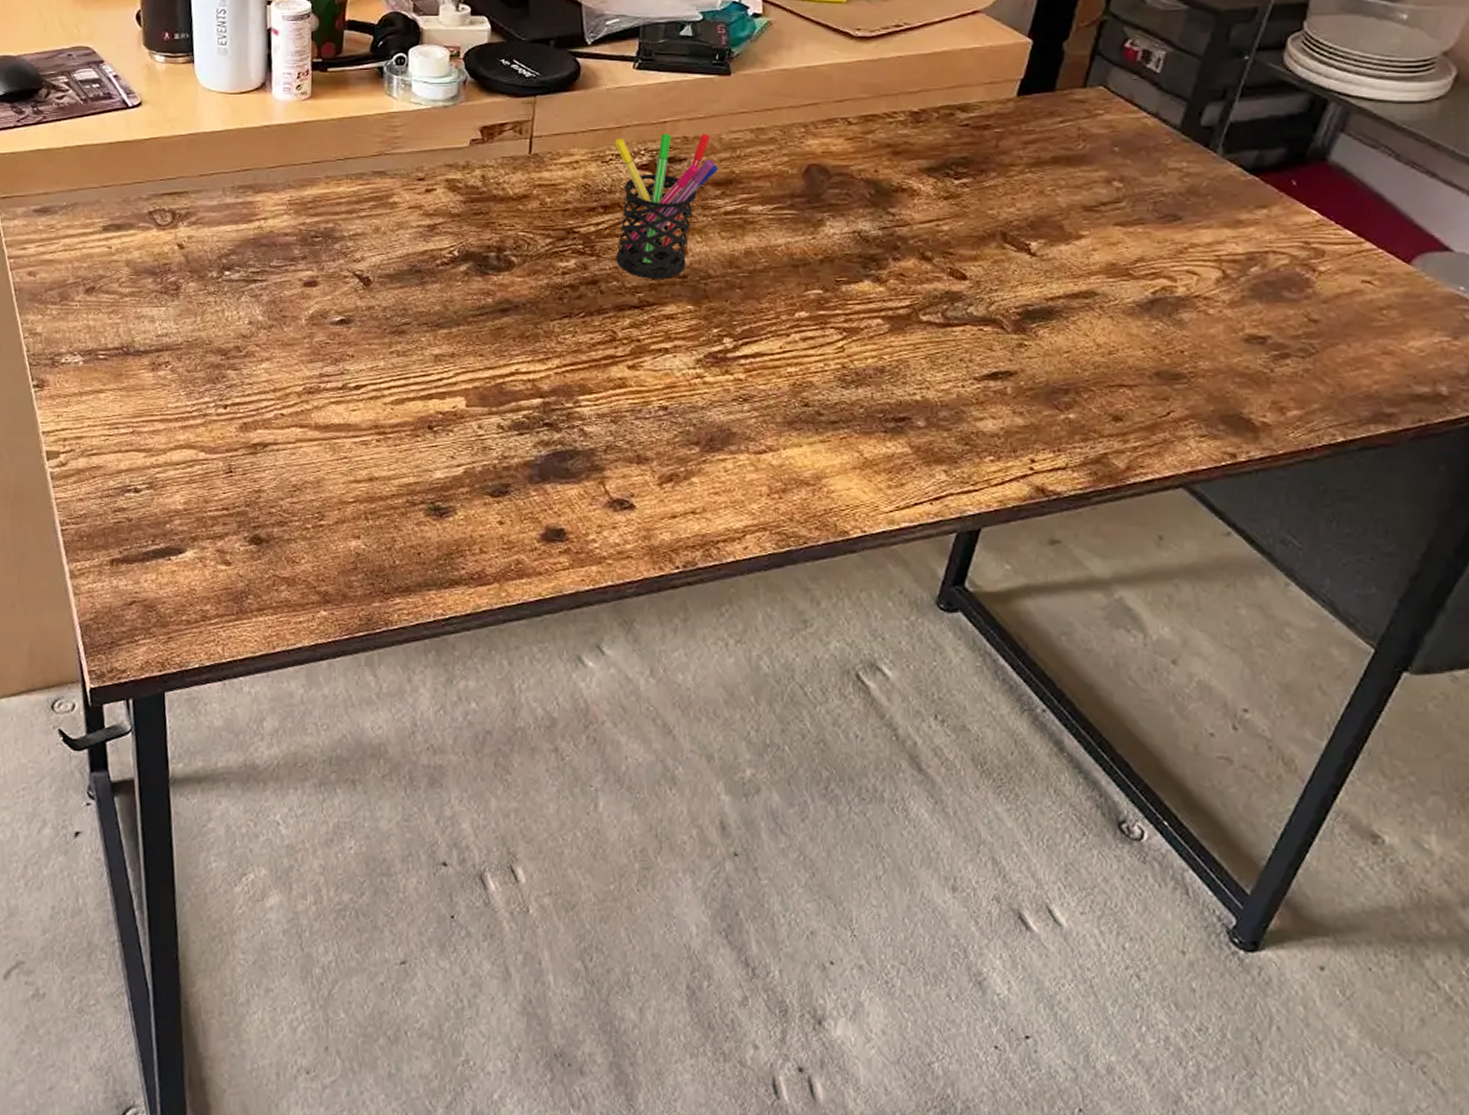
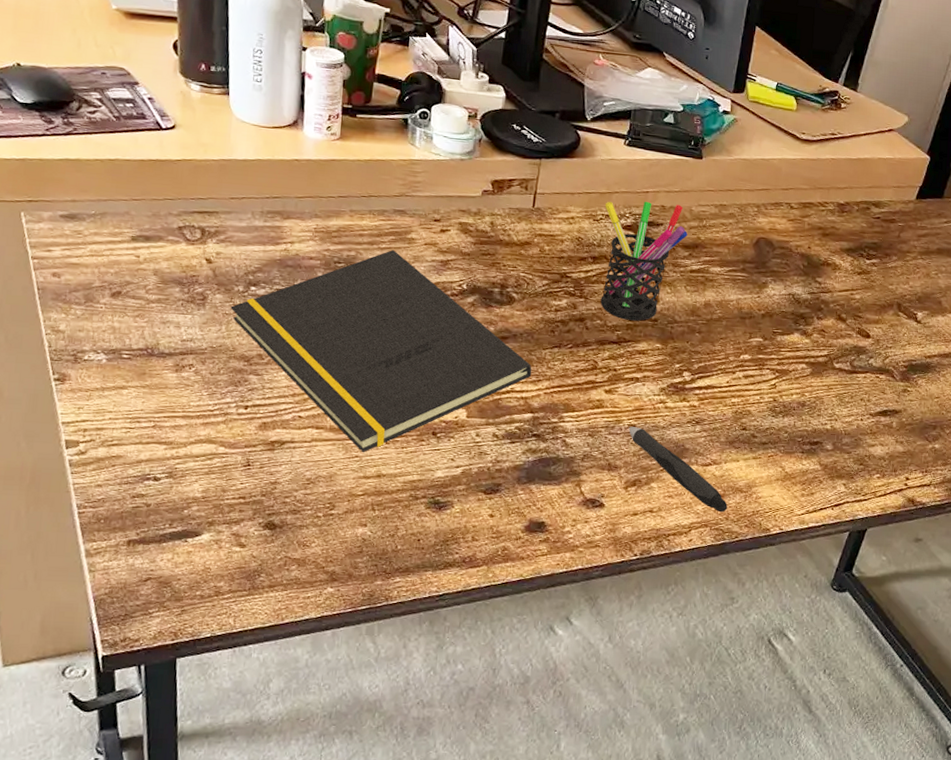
notepad: none [205,216,539,454] -> present [230,249,532,453]
pen: none [660,409,791,512] -> present [629,427,727,513]

